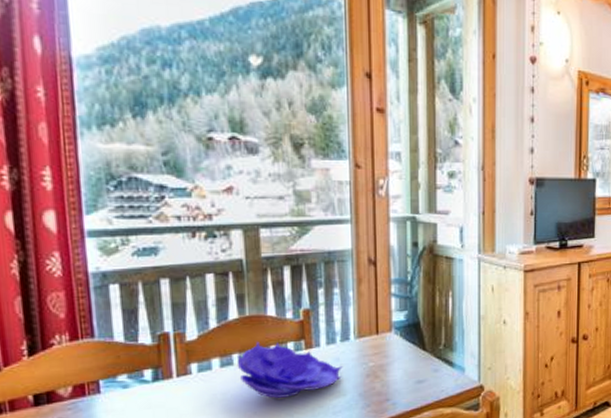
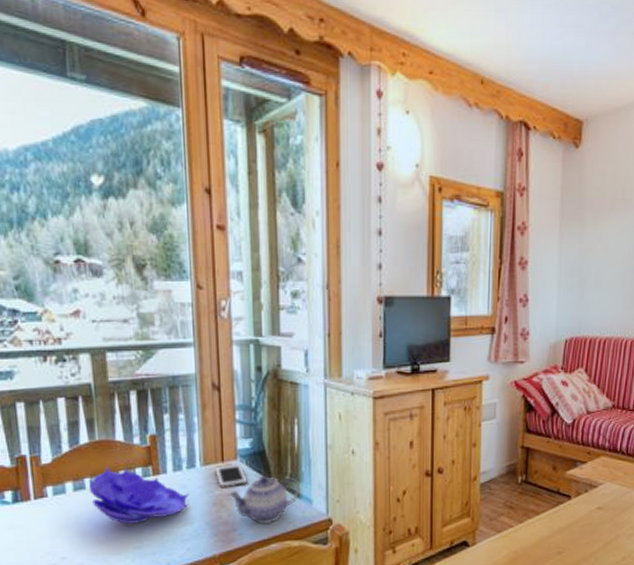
cell phone: none [370,336,401,360] -> present [215,464,247,489]
teapot: none [382,346,454,393] -> present [228,475,301,524]

